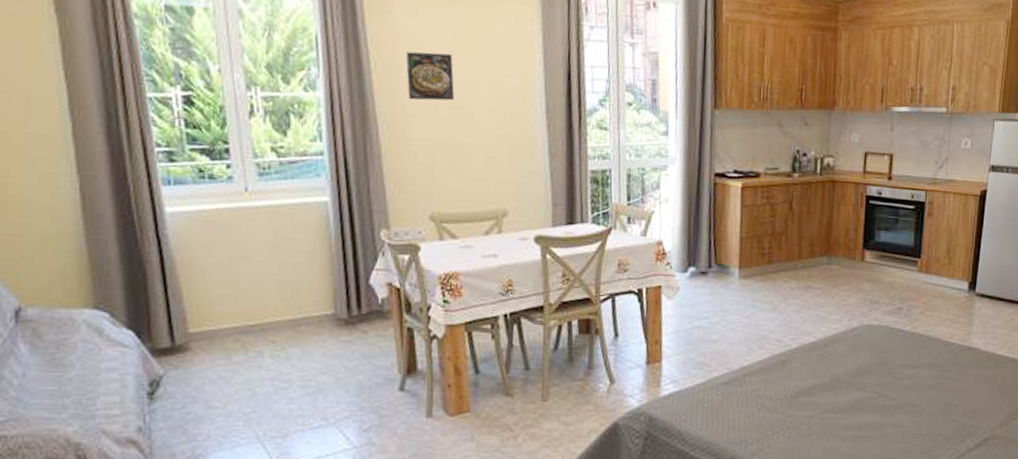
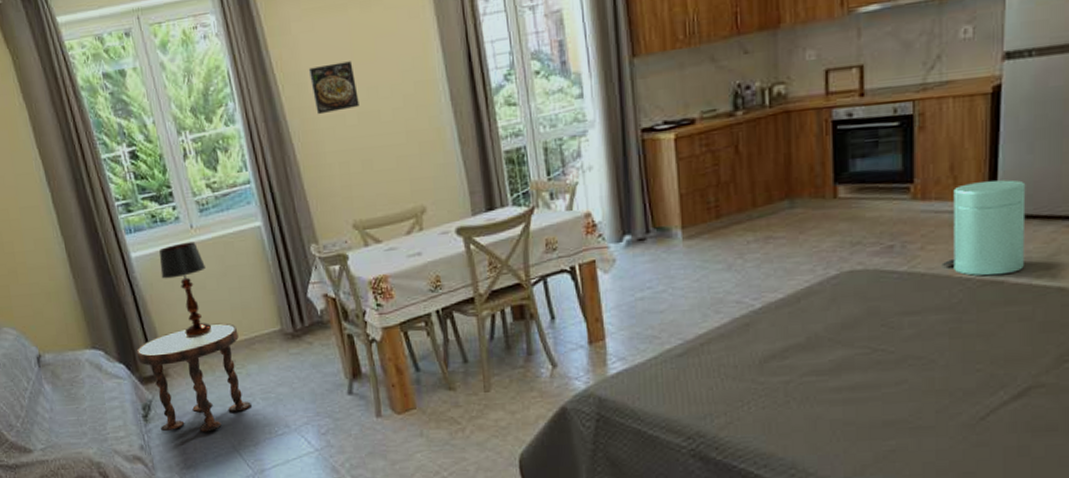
side table: none [152,298,286,418] -> present [136,323,251,432]
table lamp: none [199,205,256,311] -> present [159,241,212,338]
trash can: none [935,265,998,343] -> present [941,179,1026,276]

